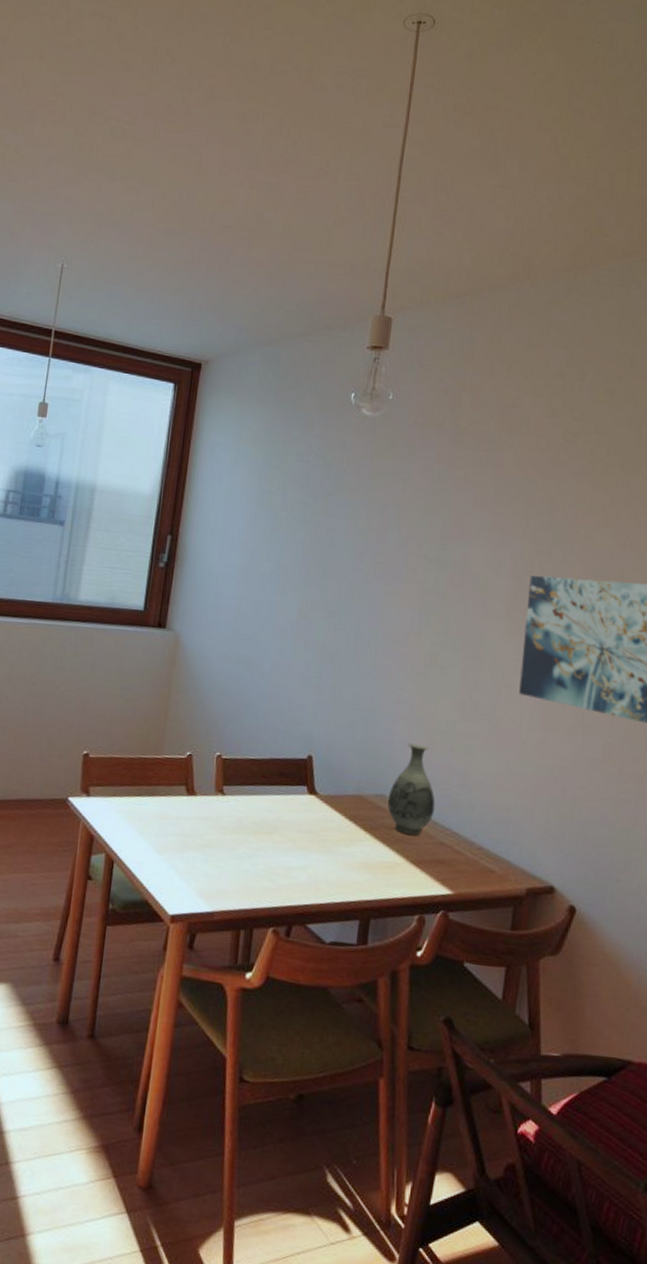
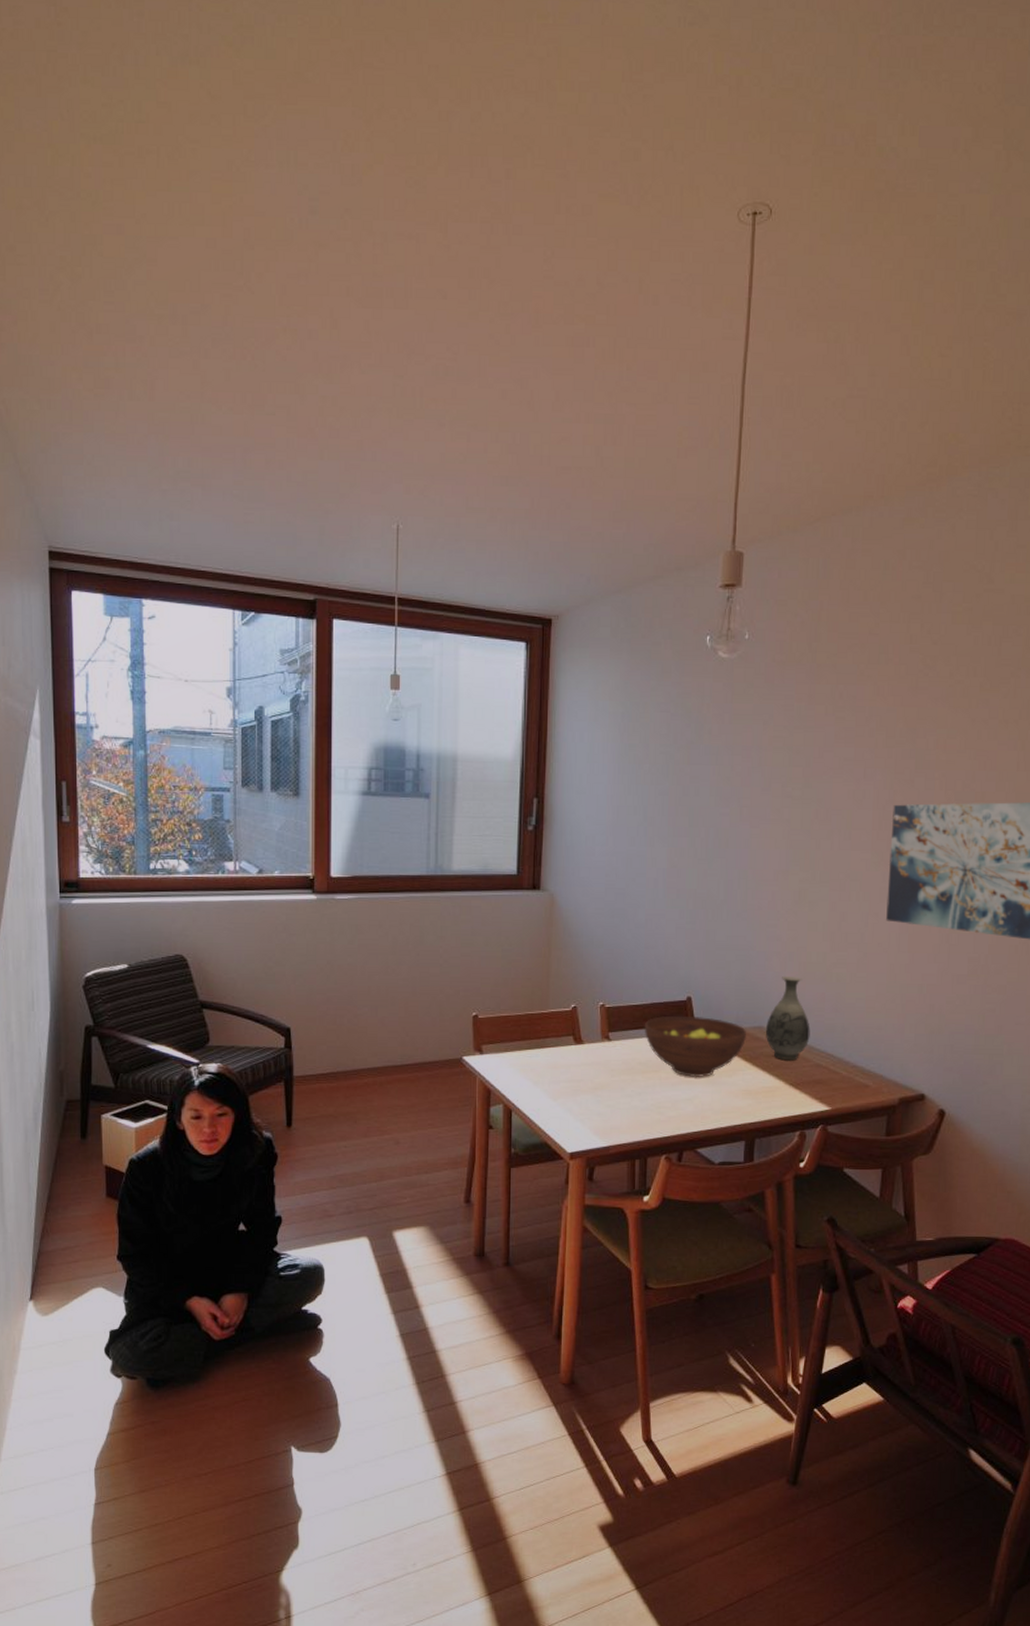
fruit bowl: none [260,773,368,845] -> present [644,1015,747,1078]

